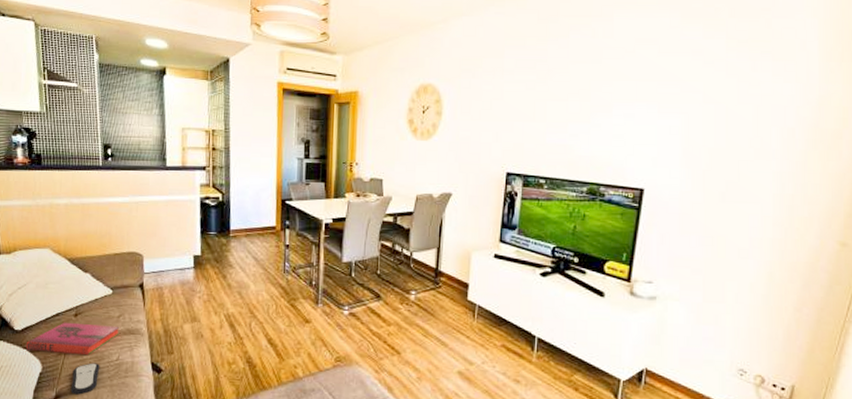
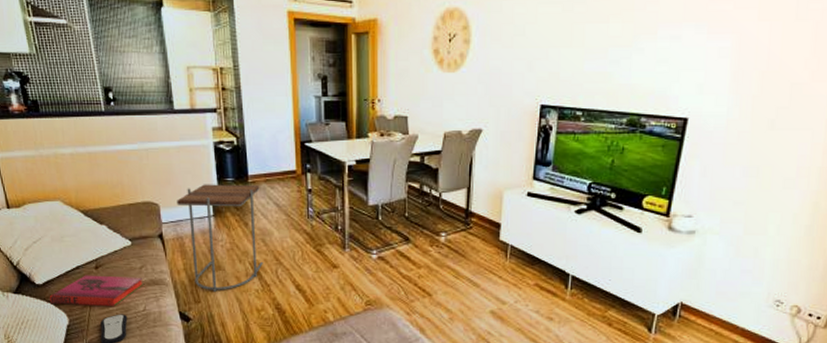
side table: none [160,237,240,343] -> present [177,184,263,292]

